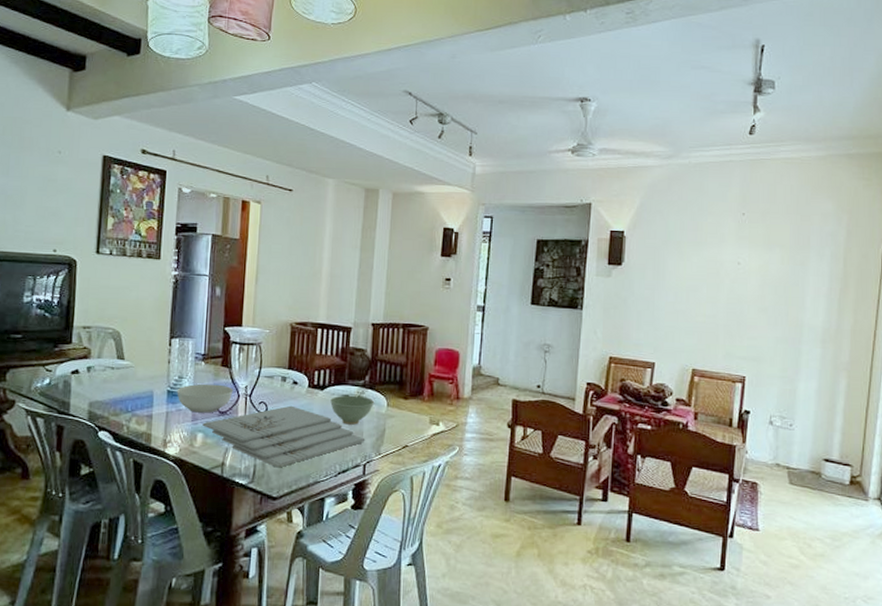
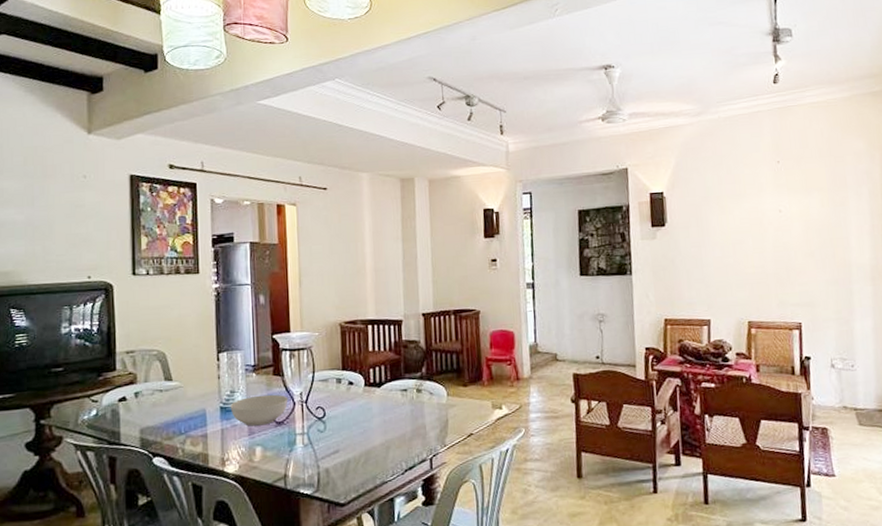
placemat: present [202,405,366,468] -> none [260,407,429,473]
bowl: present [330,395,374,425] -> none [389,388,433,420]

